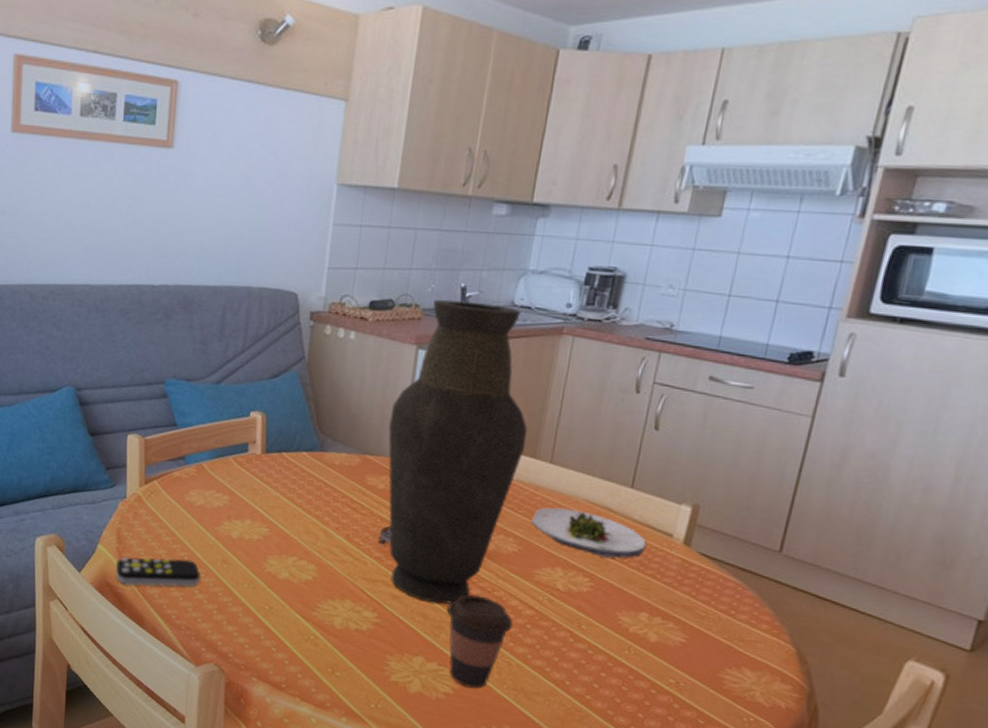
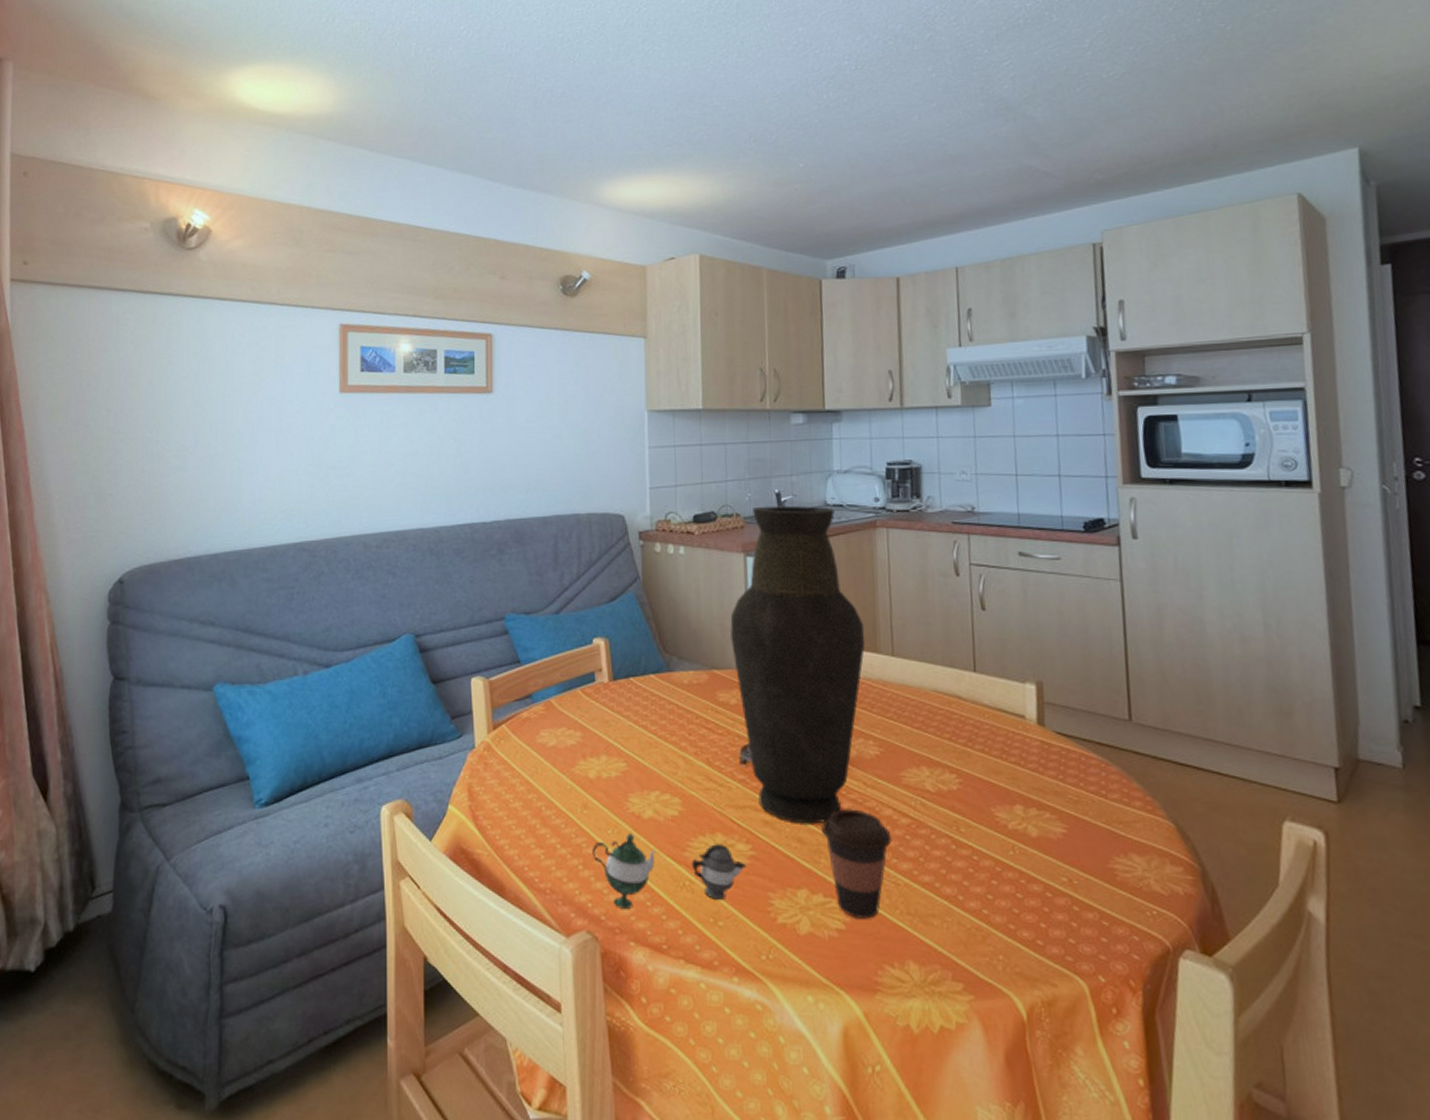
remote control: present [115,557,201,587] -> none [469,809,561,850]
teapot: none [226,589,369,655] -> present [591,833,746,909]
salad plate: present [531,507,646,559] -> none [887,702,1003,749]

